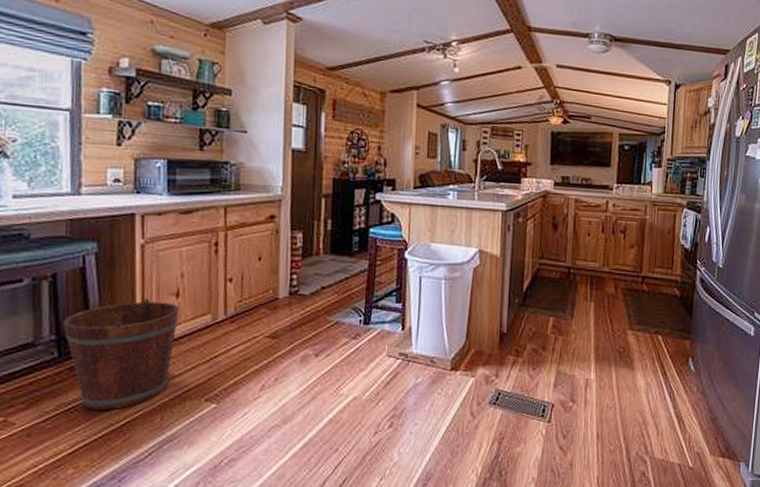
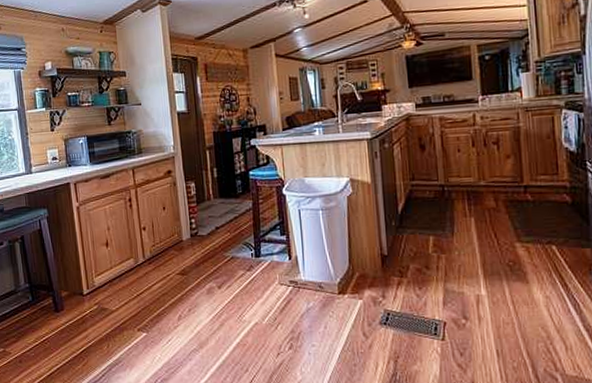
bucket: present [63,298,180,410] -> none [32,249,110,340]

